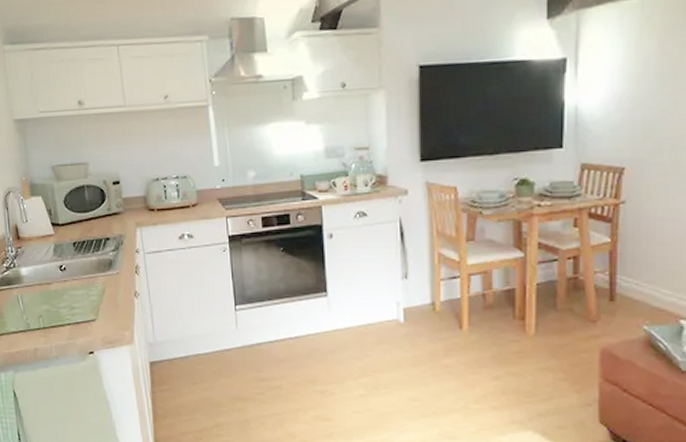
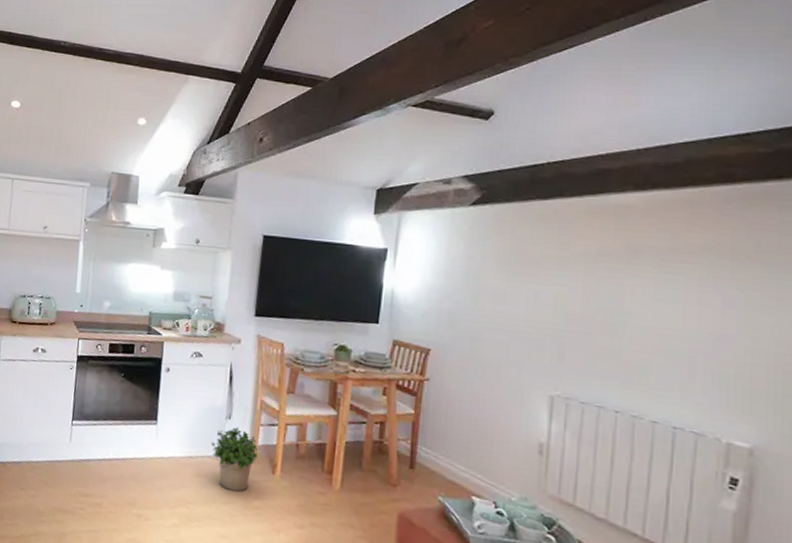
potted plant: none [389,286,442,353] -> present [211,427,258,492]

